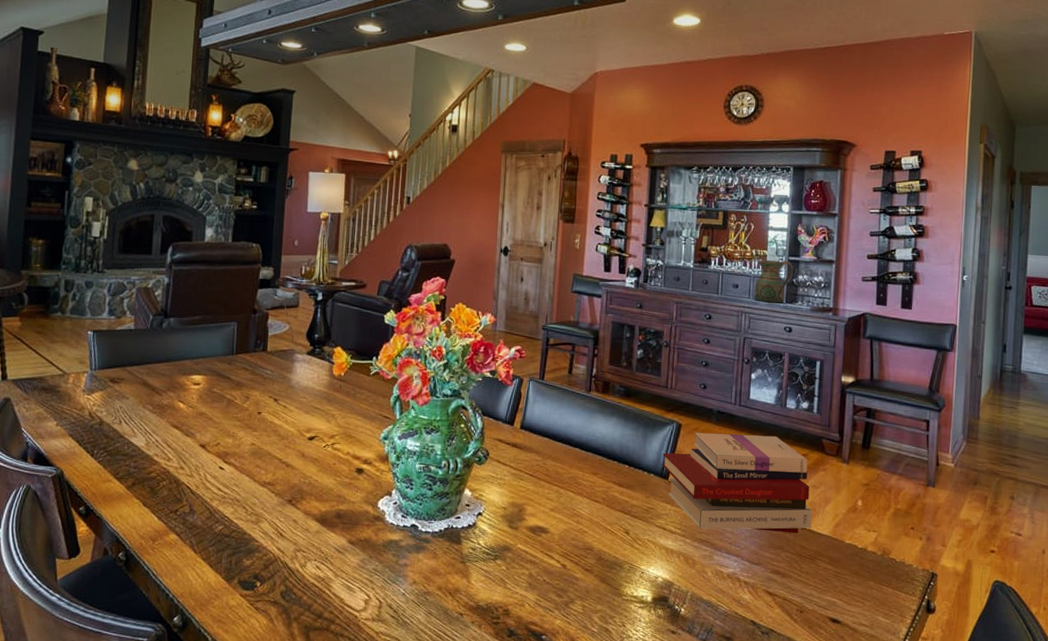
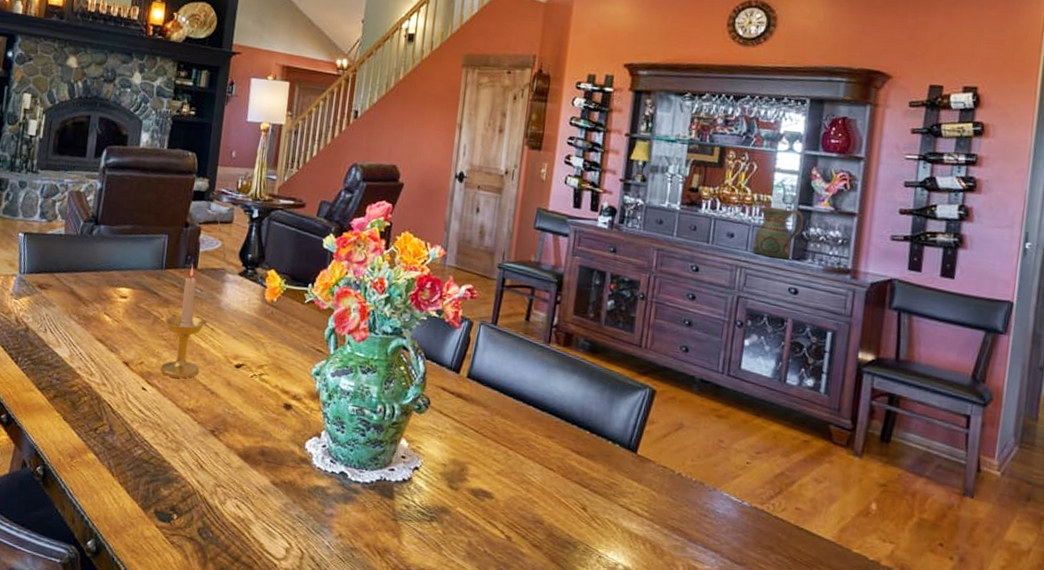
candlestick: none [237,348,278,455] -> present [161,265,206,379]
books: present [662,433,813,534] -> none [630,402,813,534]

